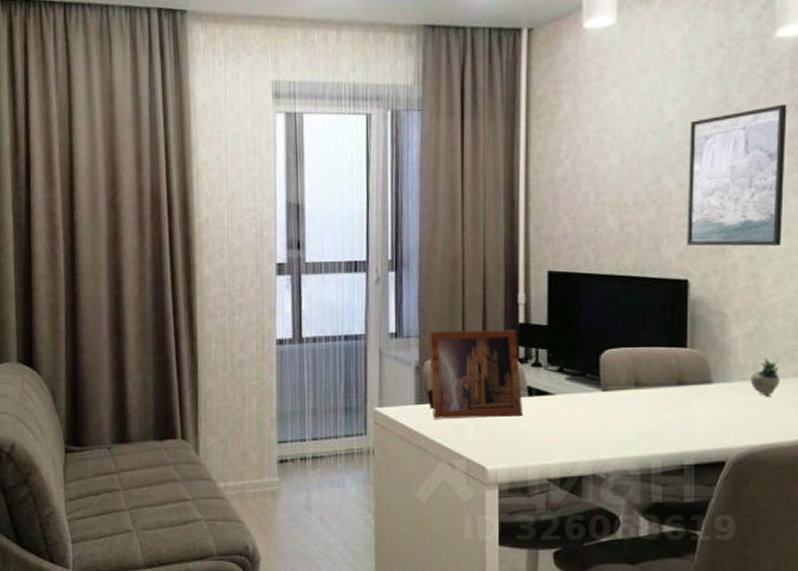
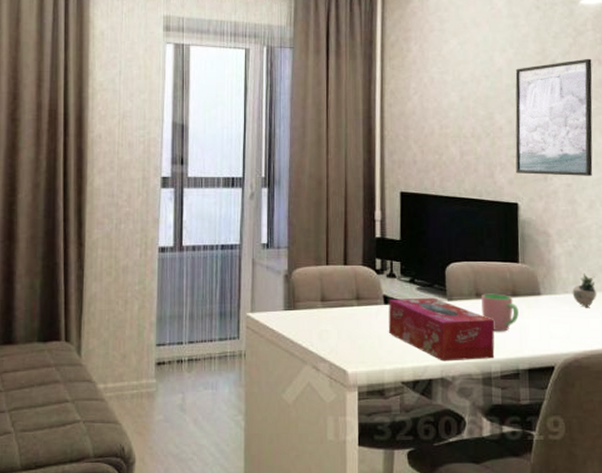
picture frame: present [427,329,524,419] -> none [294,243,380,324]
tissue box: none [532,388,656,457] -> present [388,297,495,362]
cup: none [642,382,685,424] -> present [481,293,519,332]

